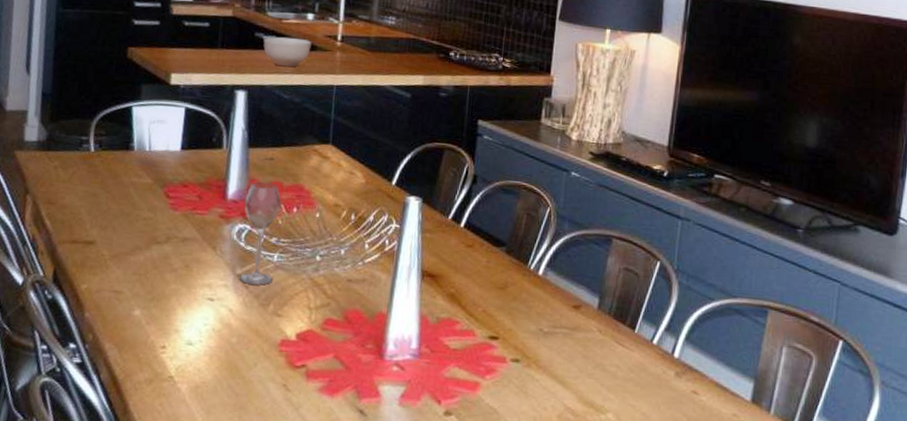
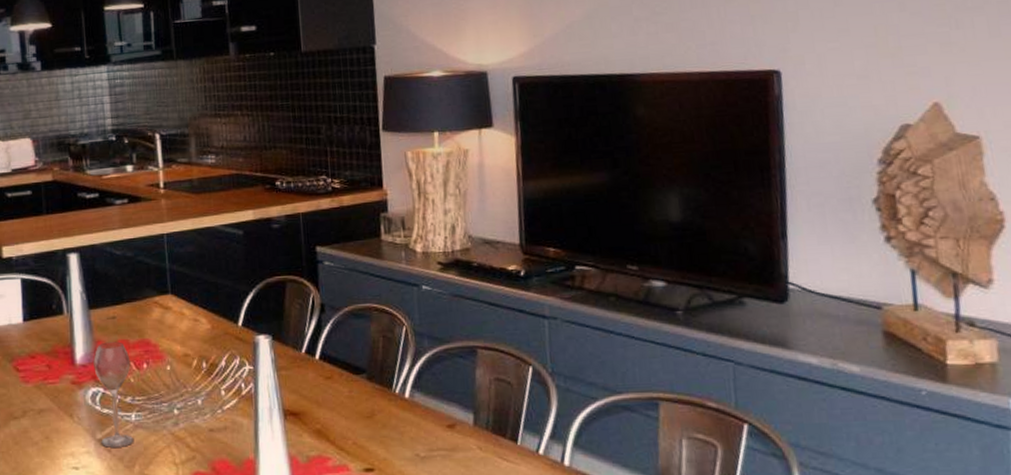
bowl: present [263,36,312,67] -> none [86,191,135,223]

